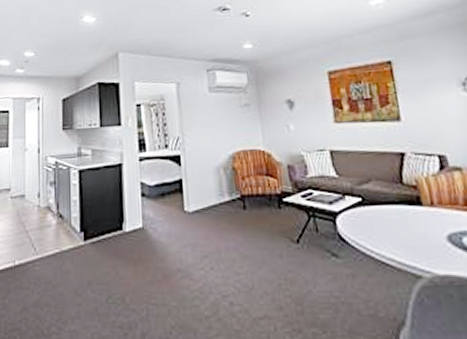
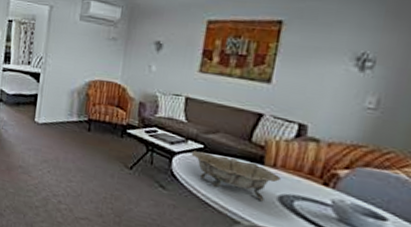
decorative bowl: none [352,205,442,247] -> present [191,151,281,202]

